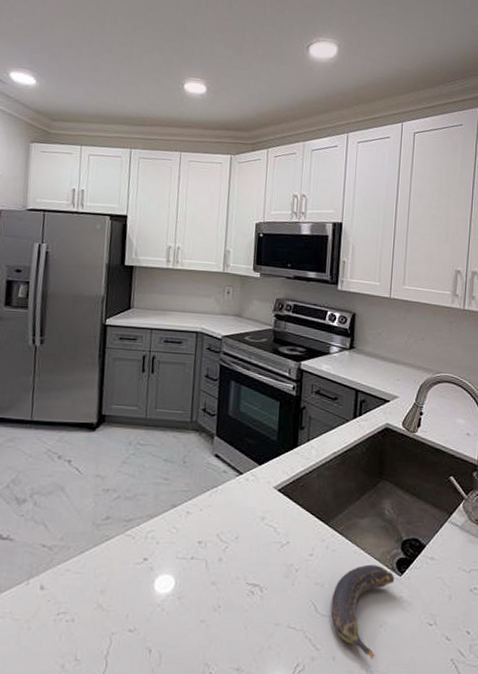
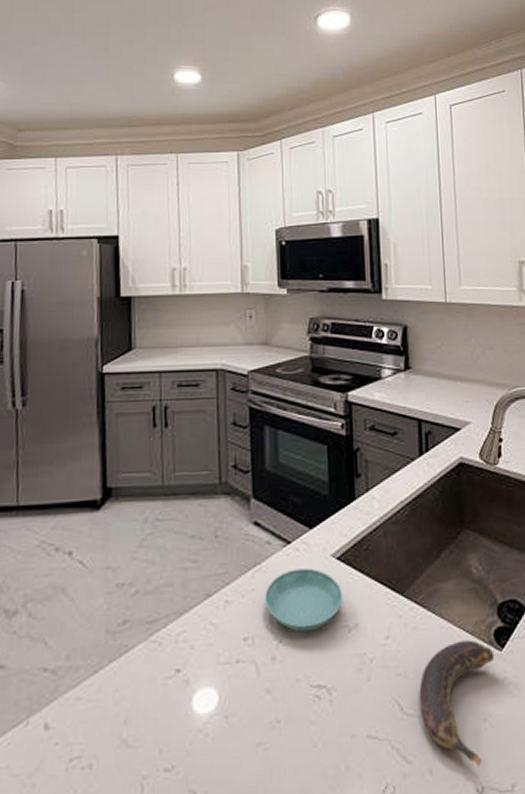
saucer: none [218,494,280,543] -> present [265,568,342,632]

